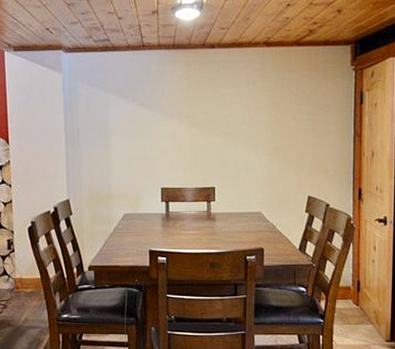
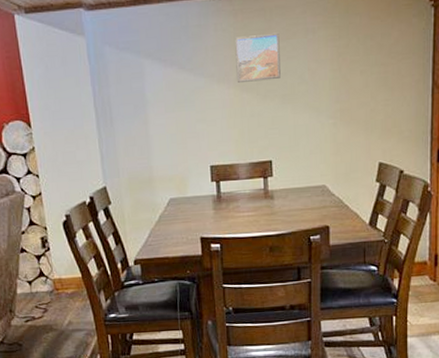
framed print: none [187,81,225,120] -> present [235,32,281,83]

